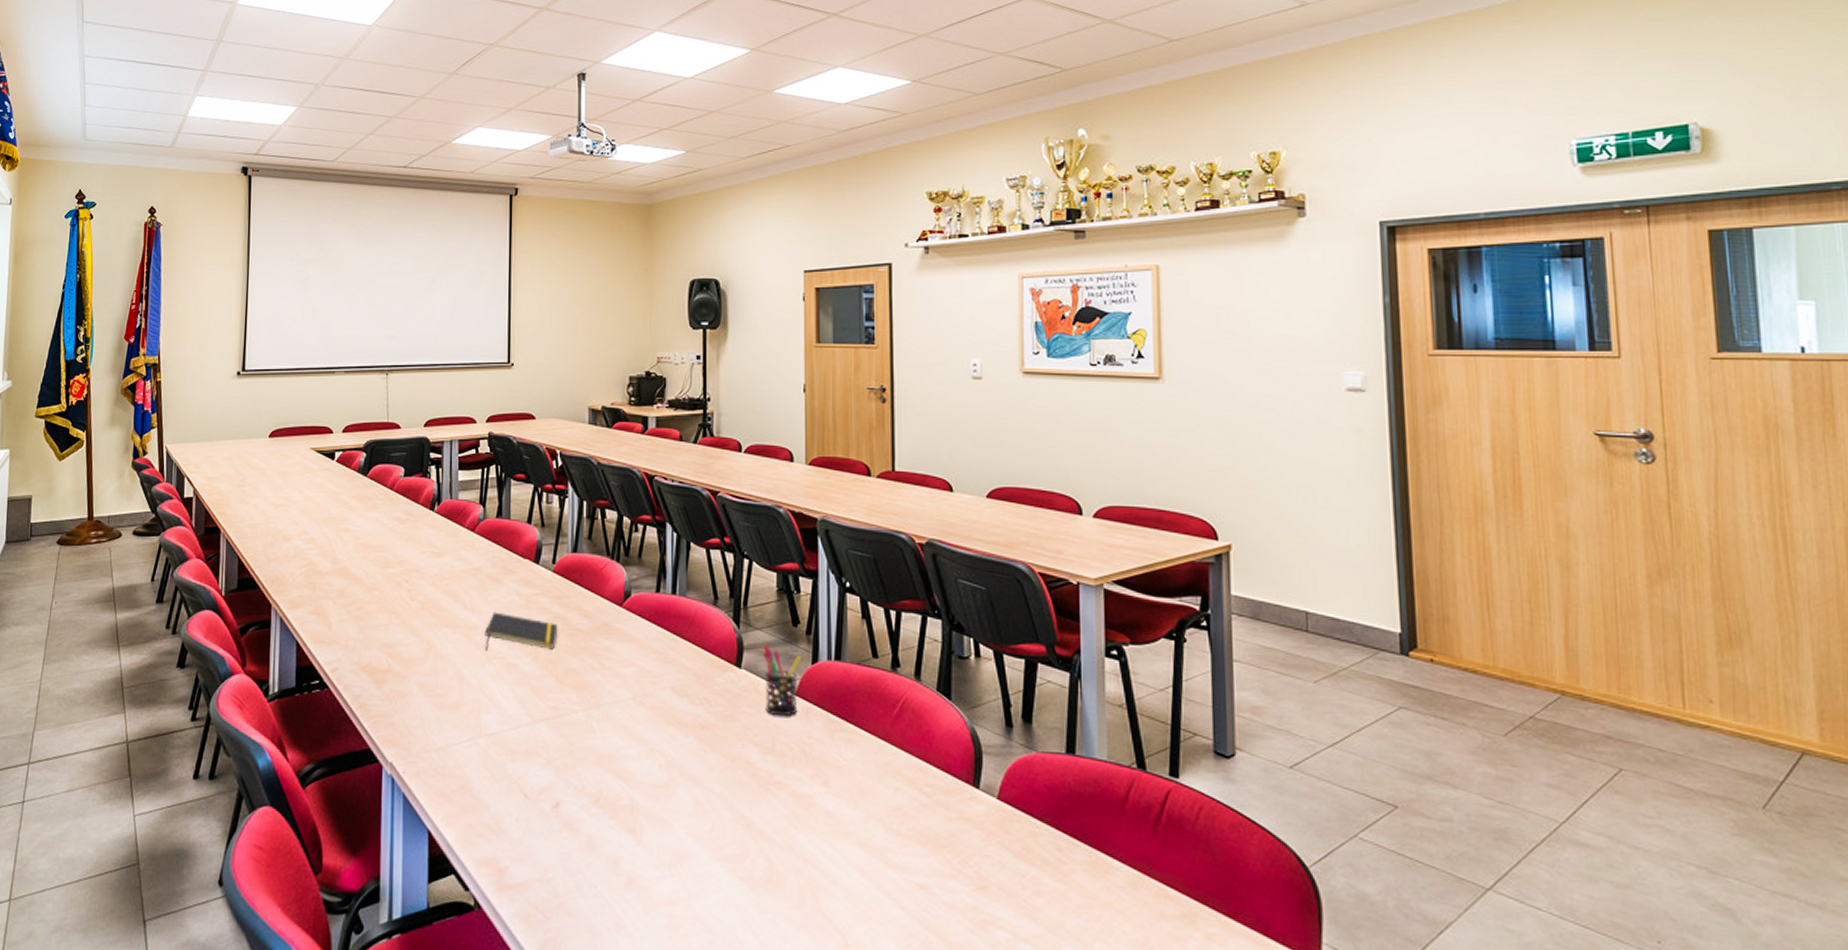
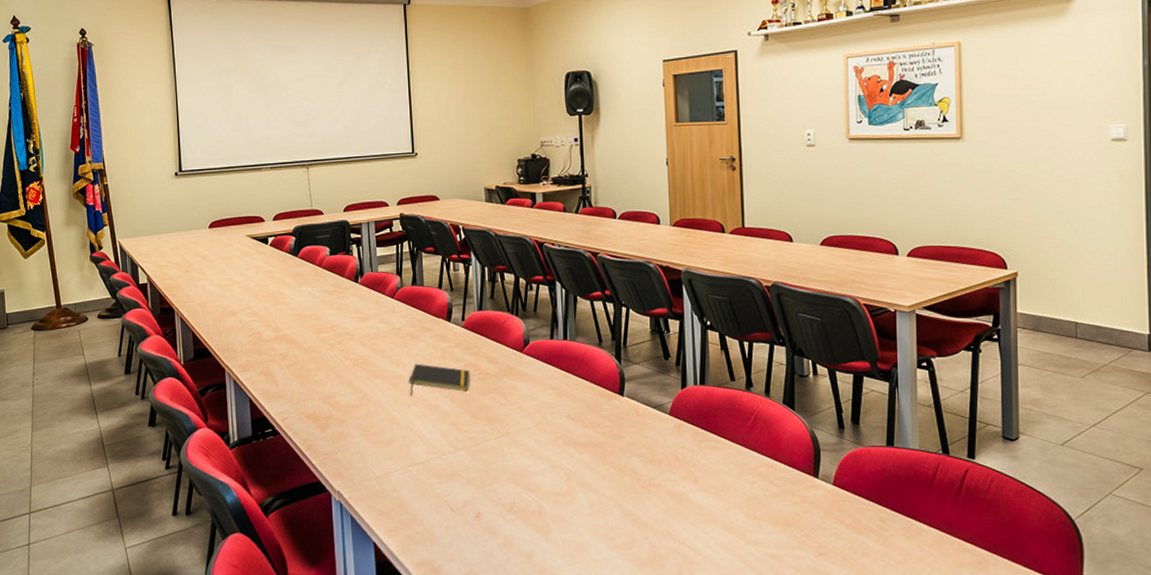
pen holder: present [762,644,801,717] -> none [641,376,672,432]

